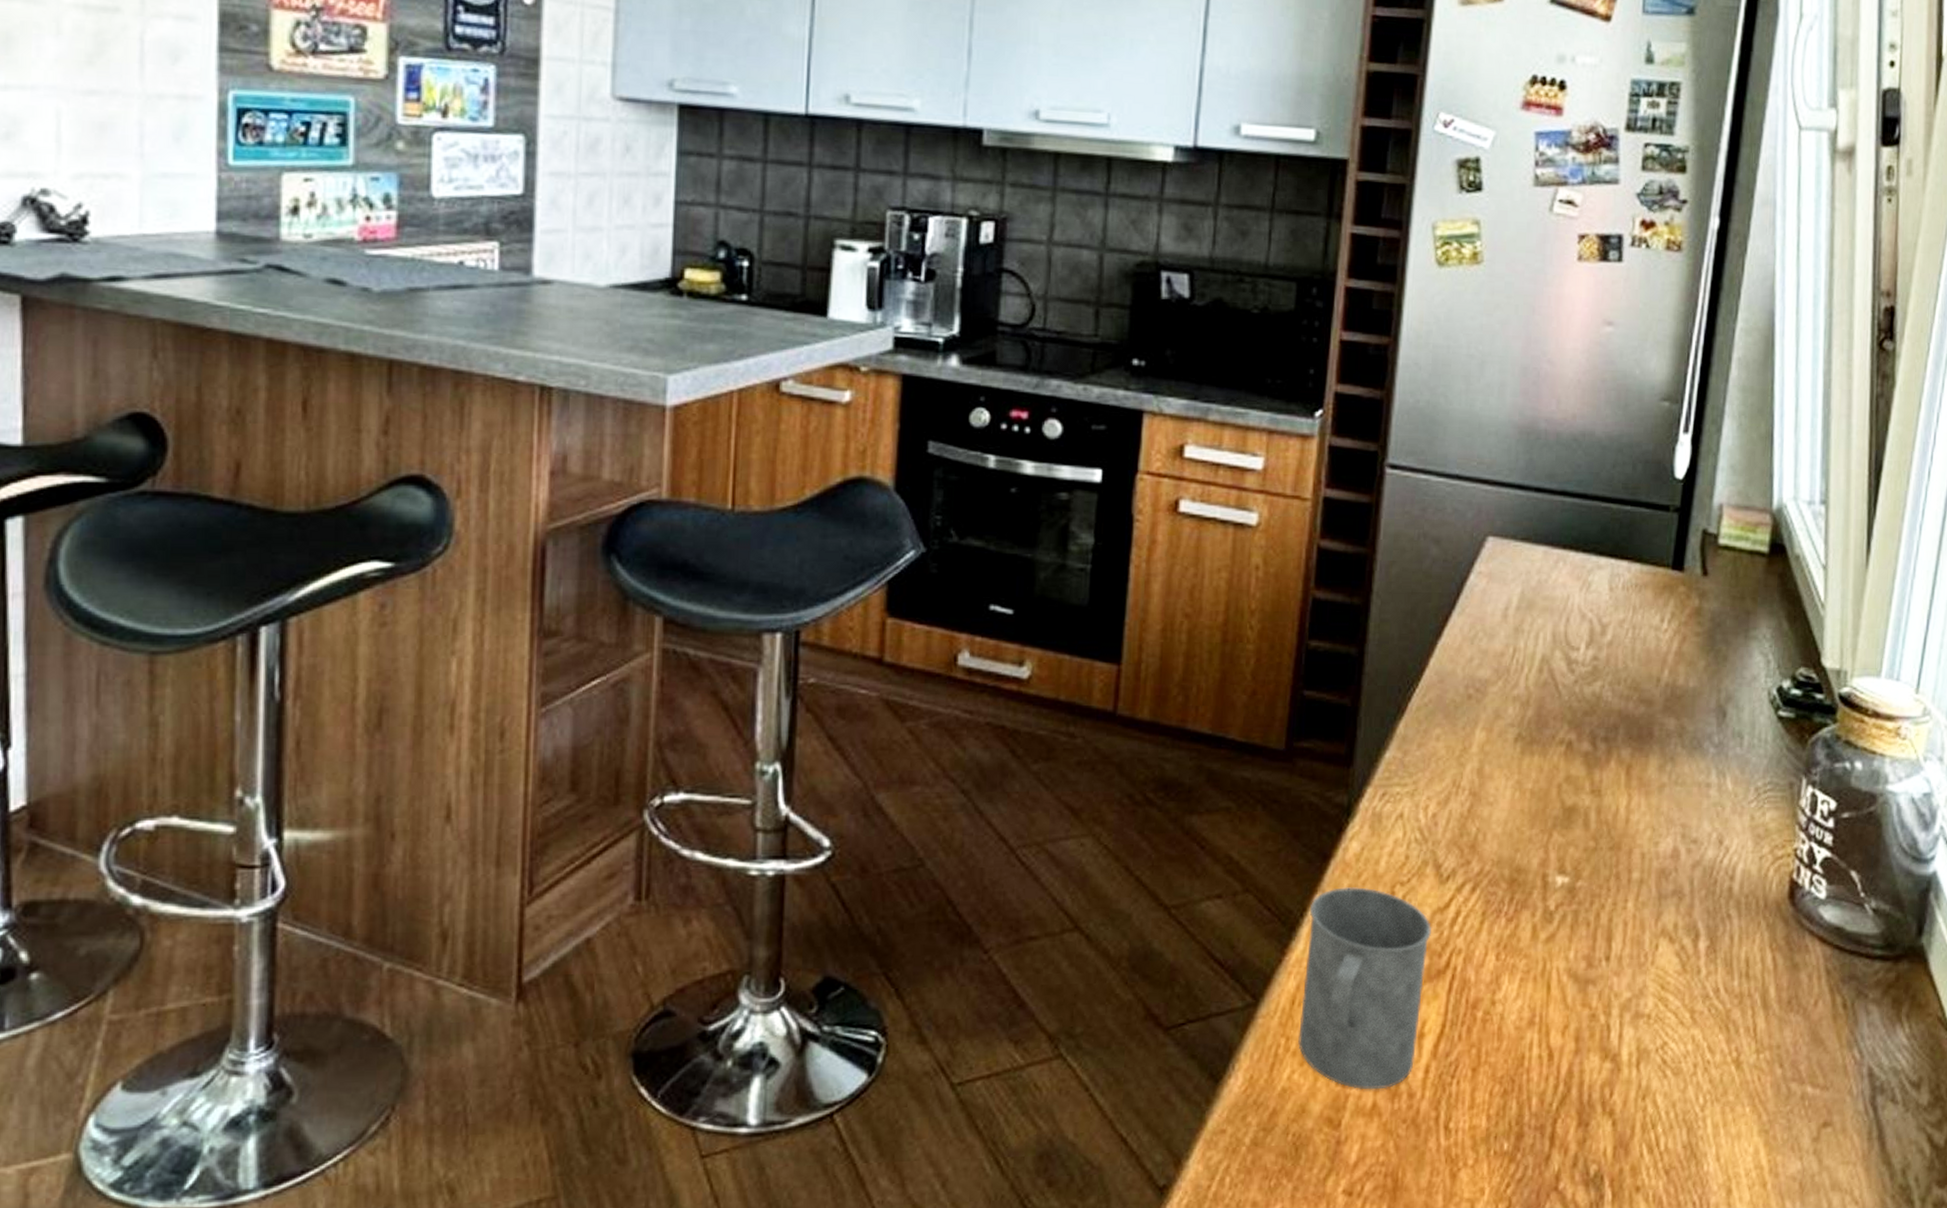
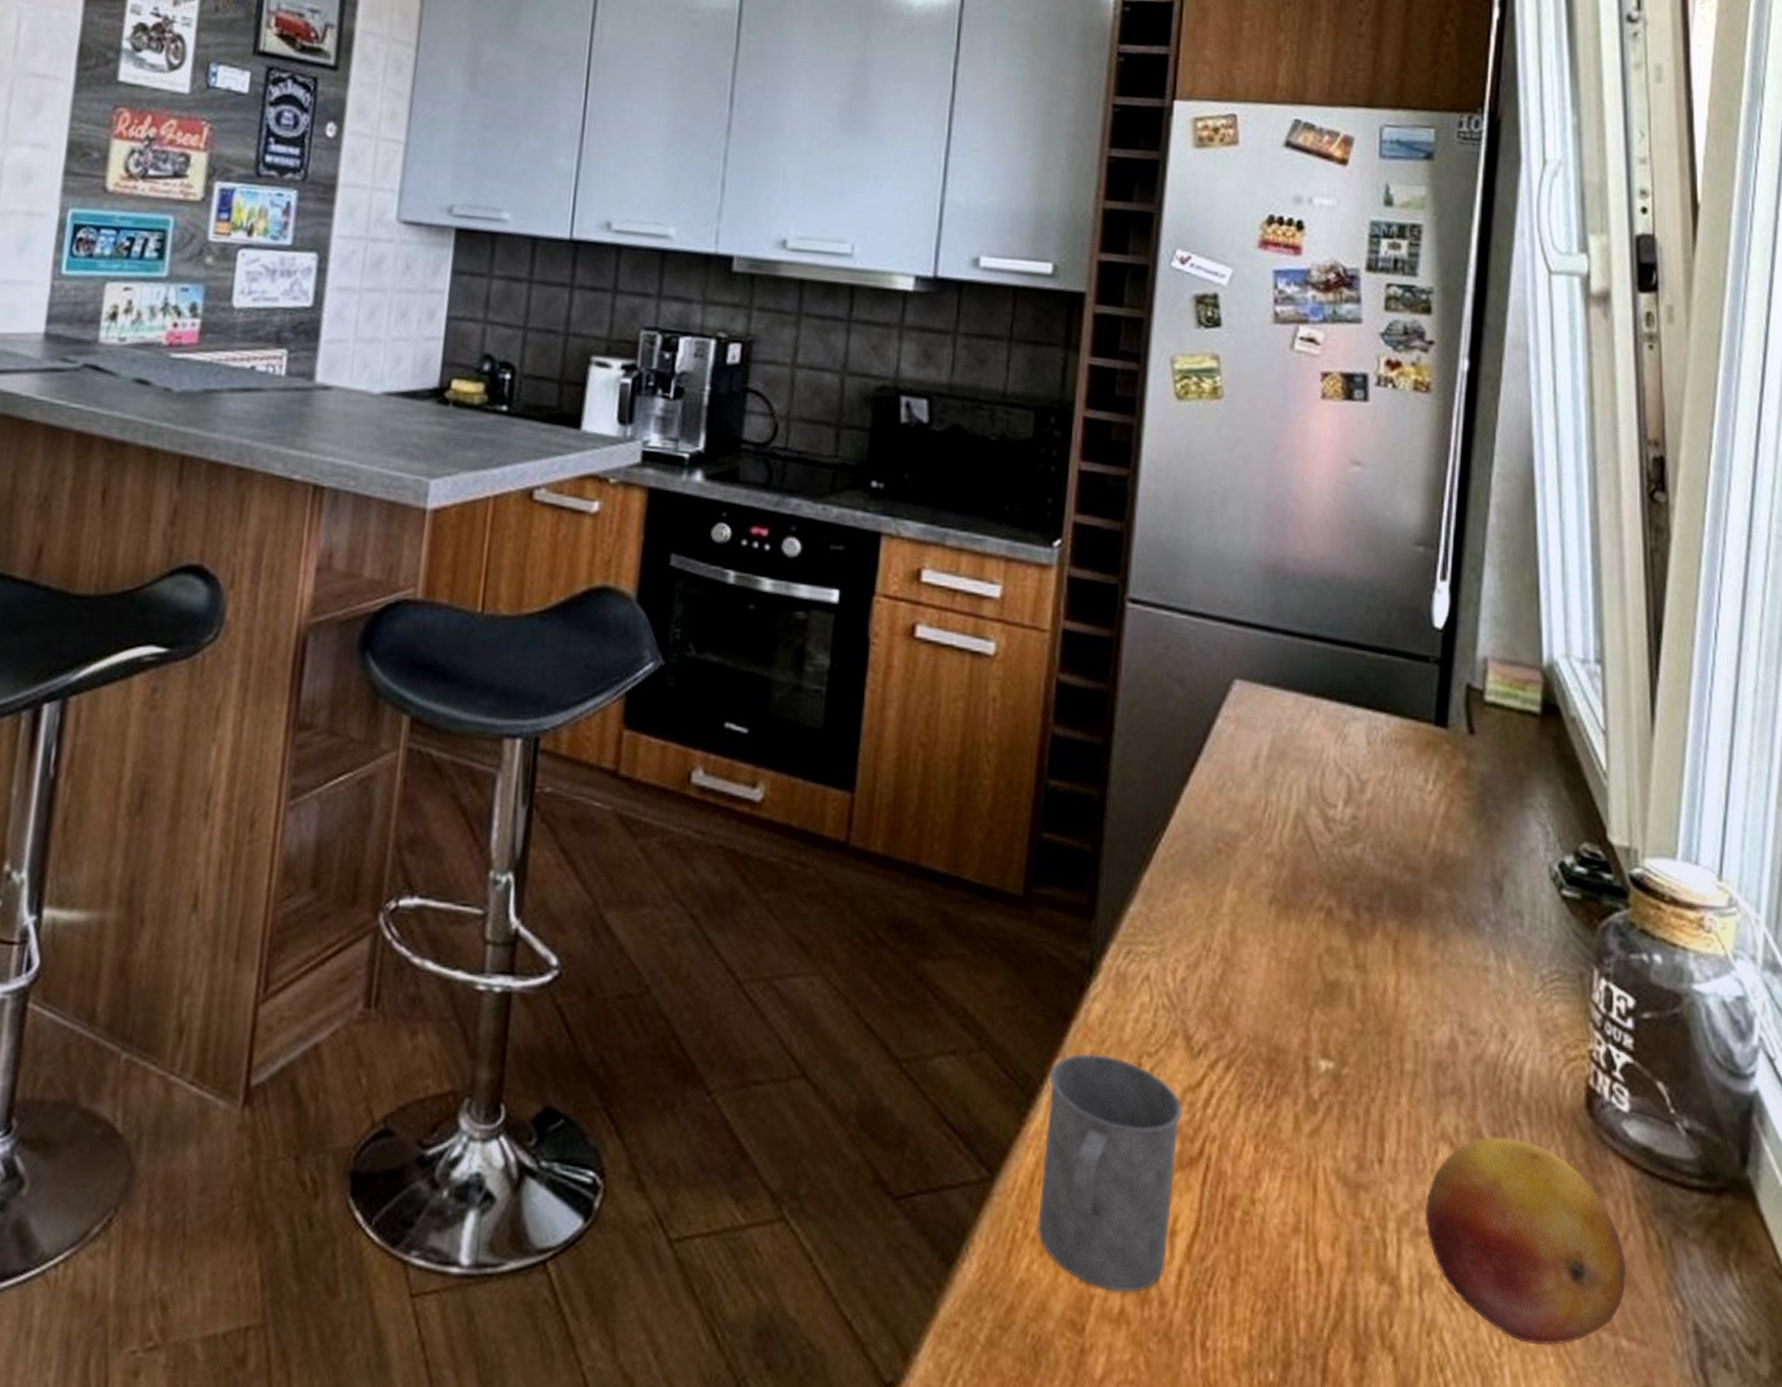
fruit: none [1644,929,1816,1098] -> present [1425,1136,1627,1346]

